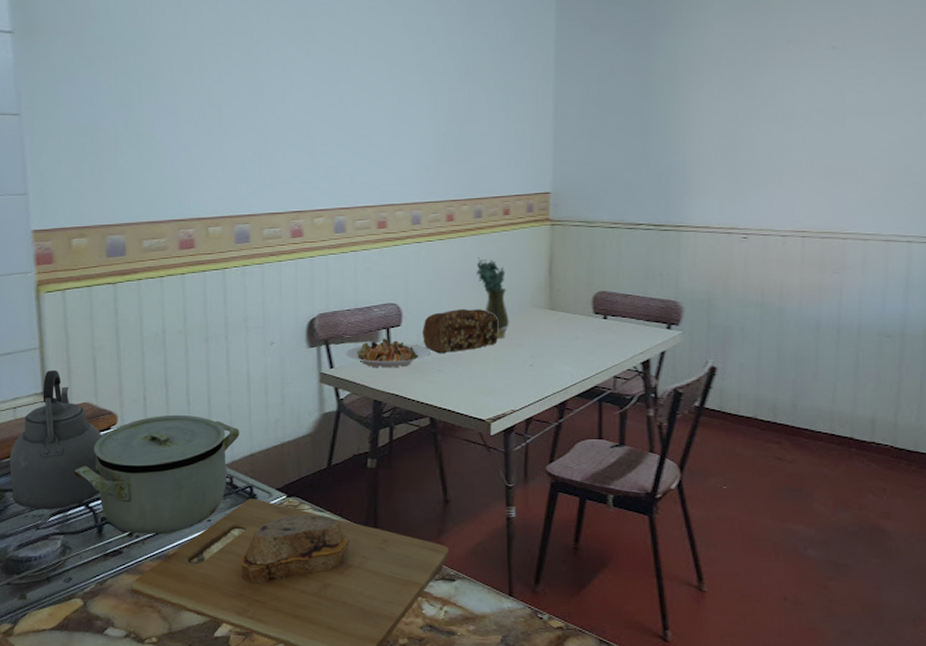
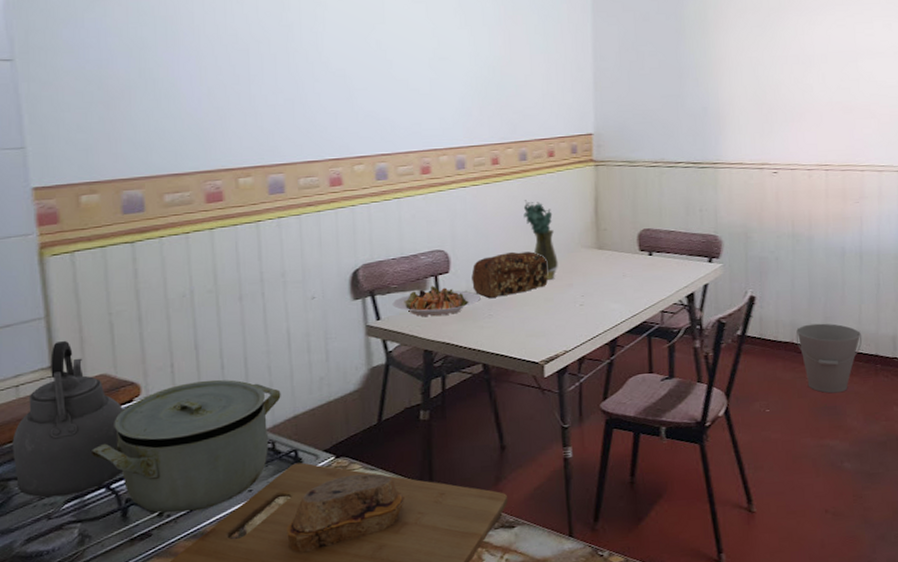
bucket: none [759,400,836,475] -> present [795,323,862,394]

